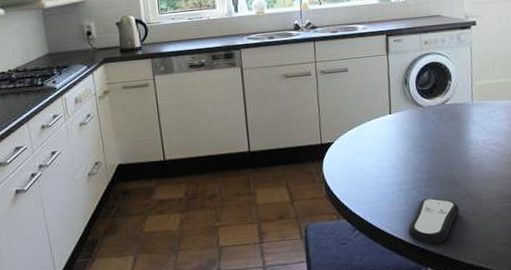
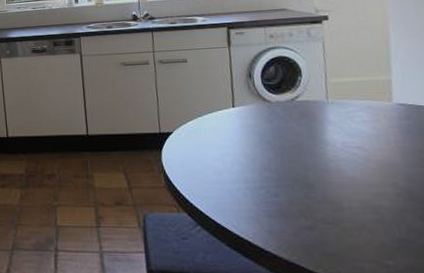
remote control: present [408,197,460,244] -> none [257,199,317,251]

